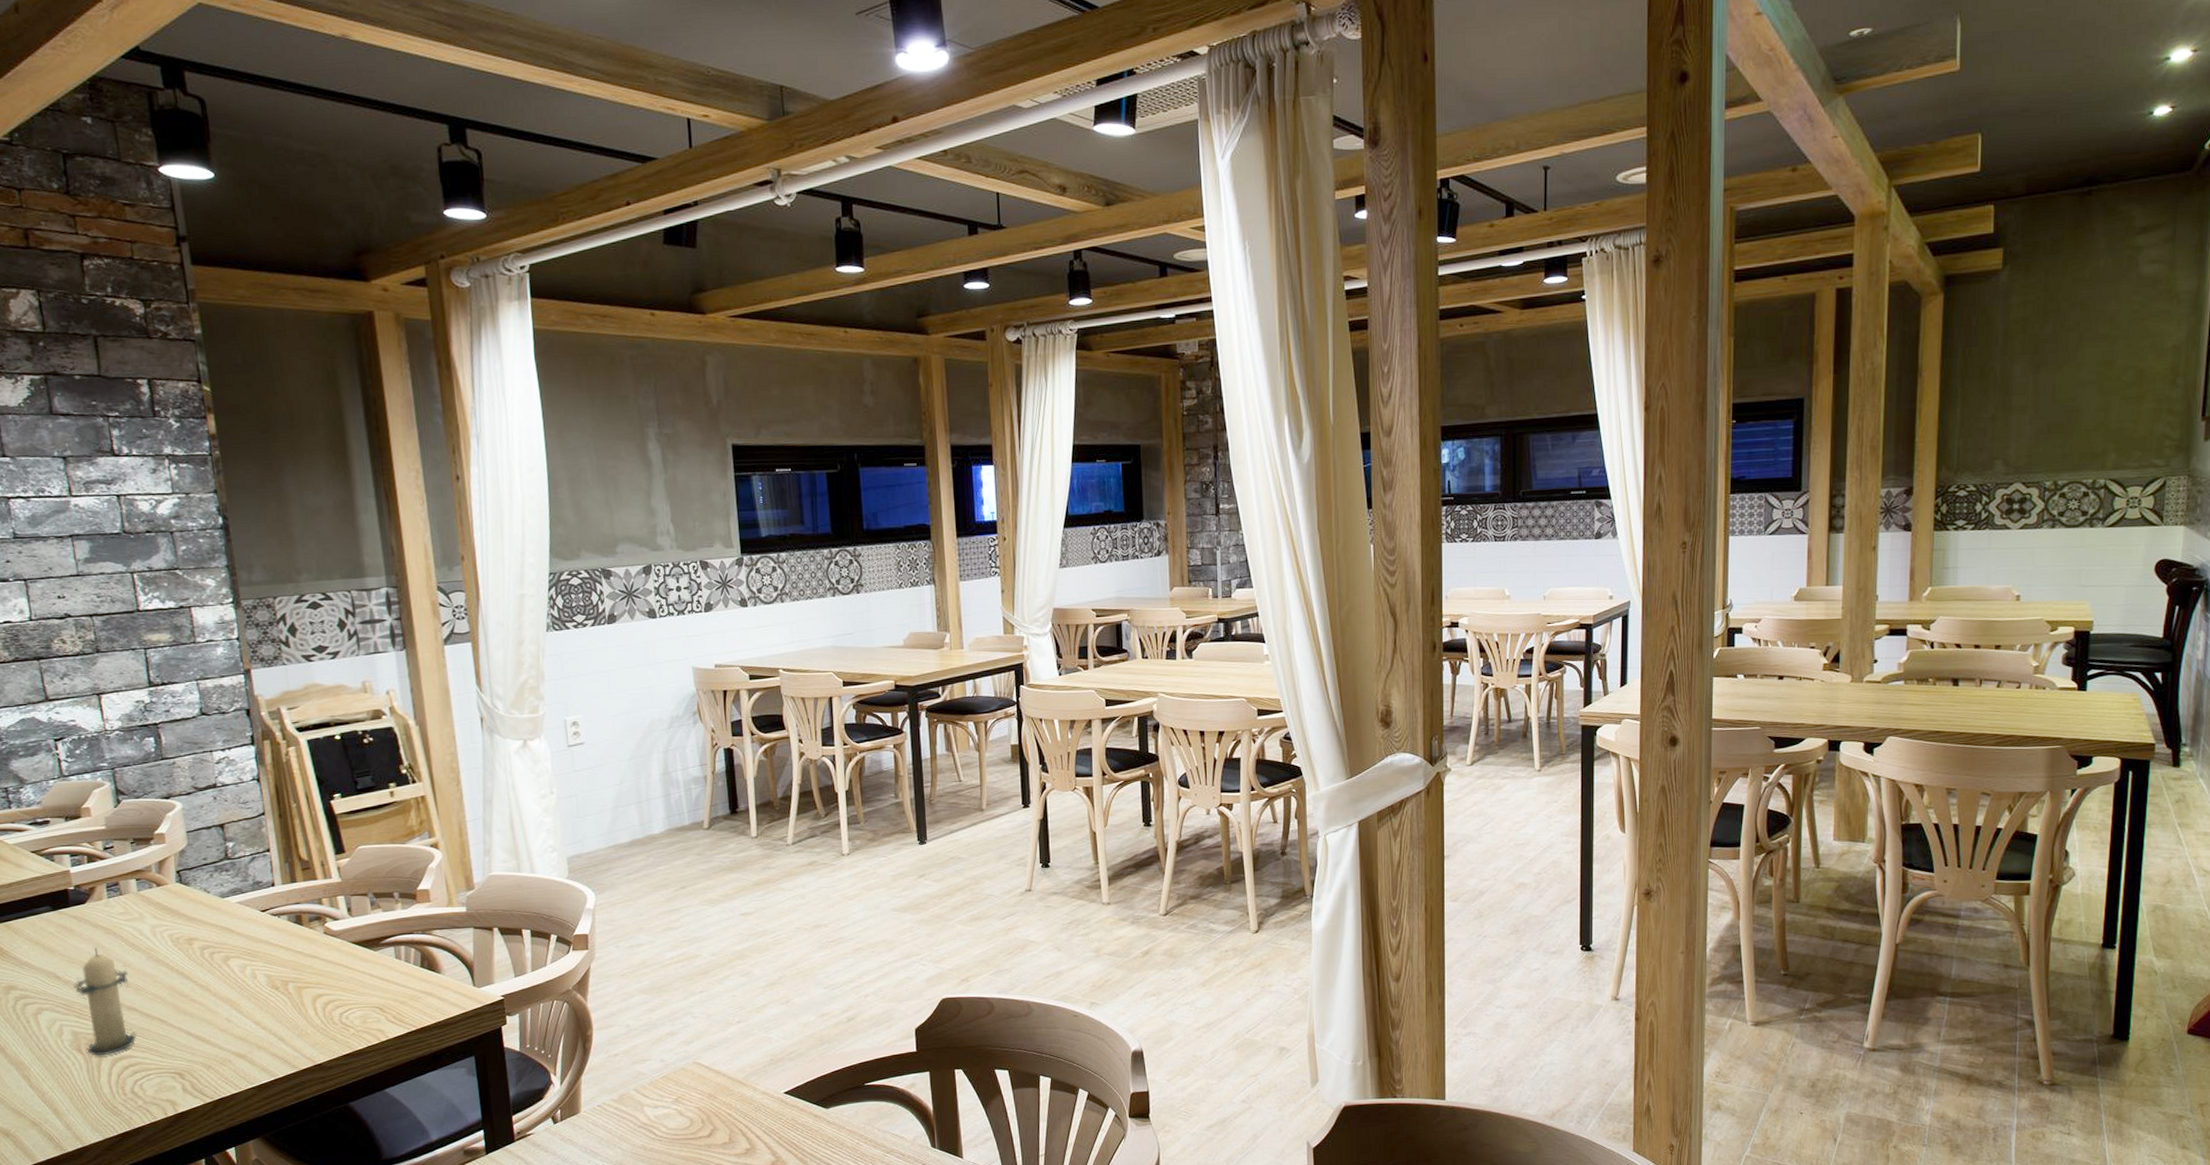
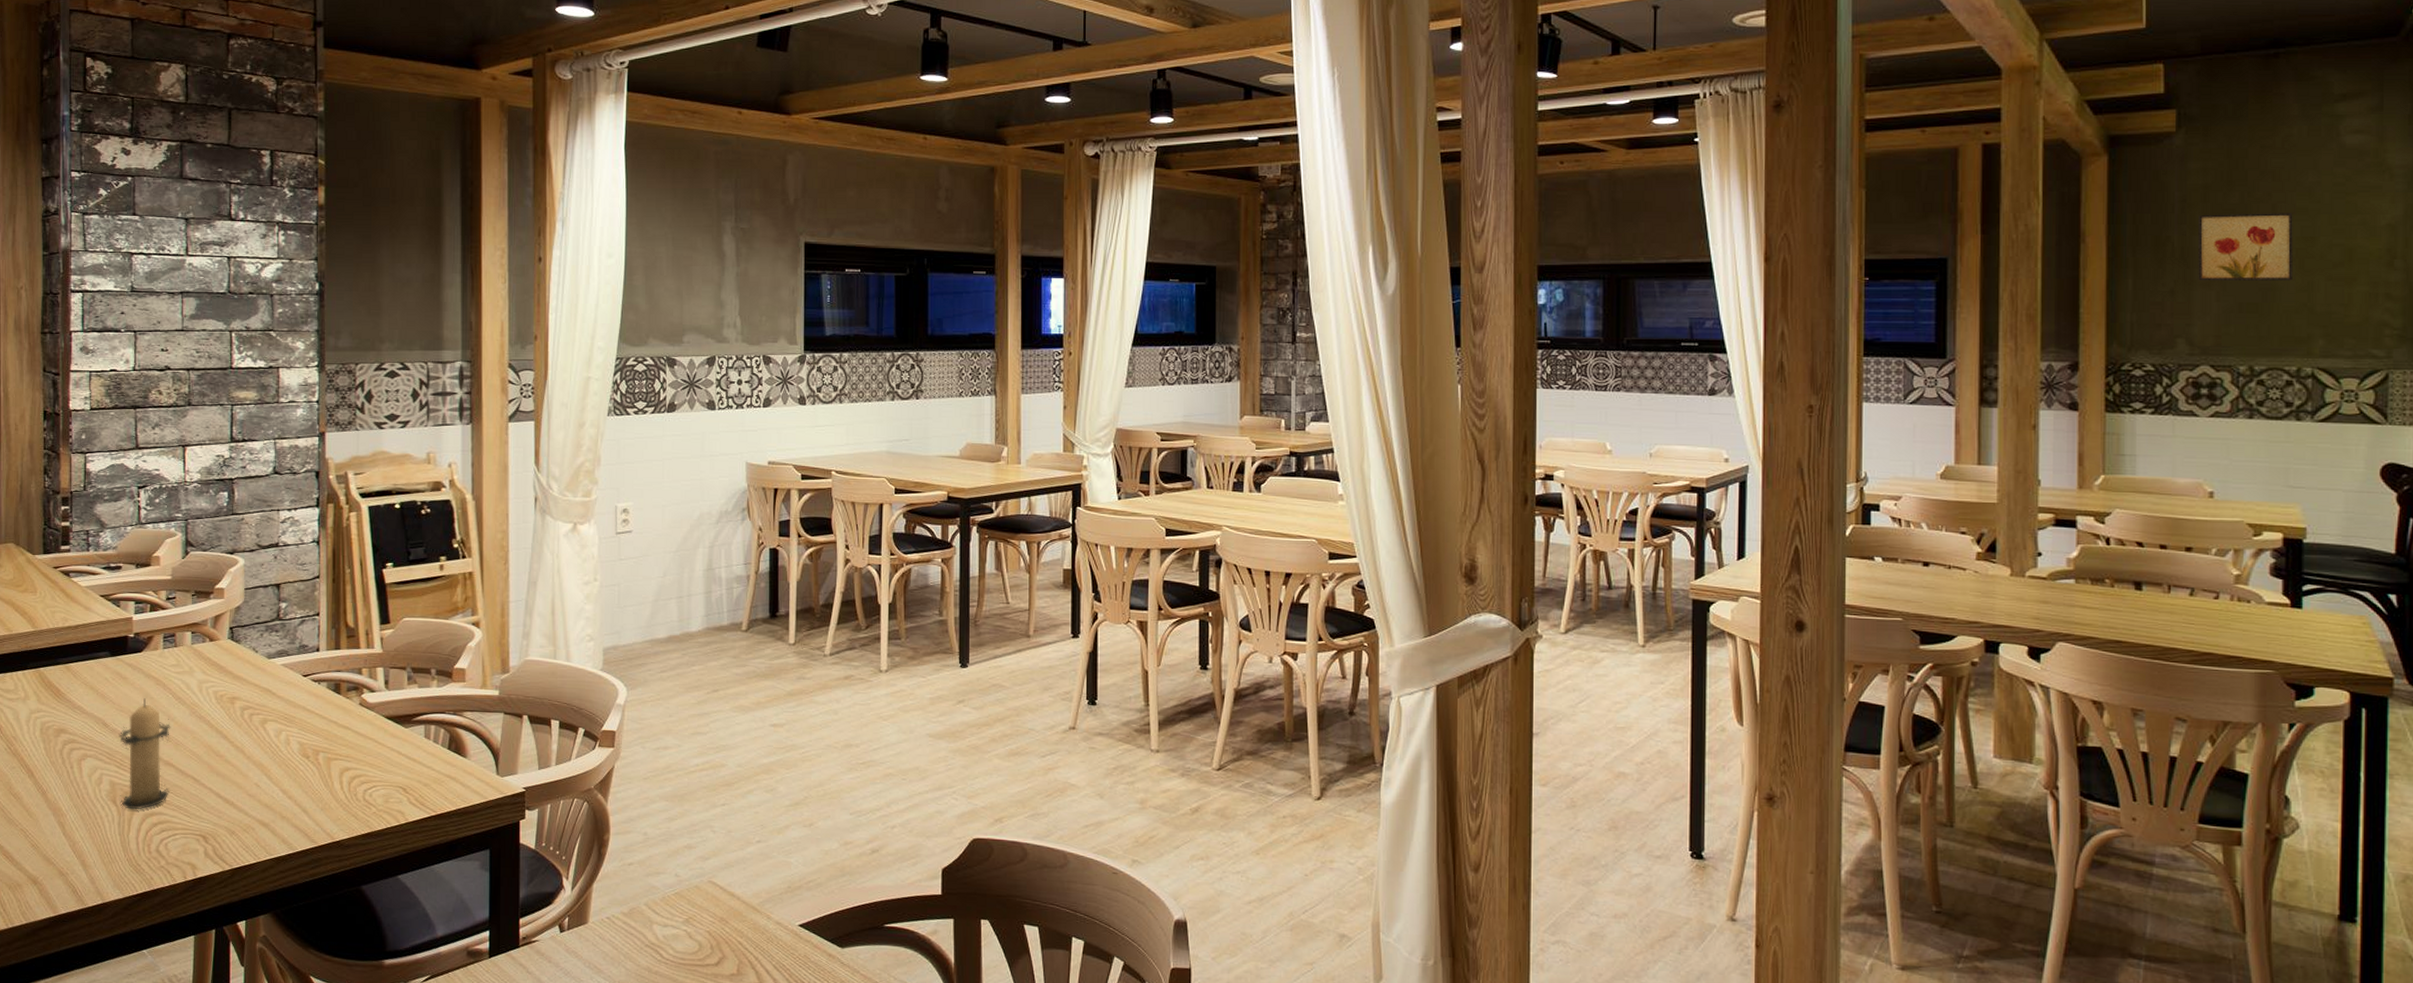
wall art: none [2015,340,2096,407] -> present [2198,213,2293,282]

